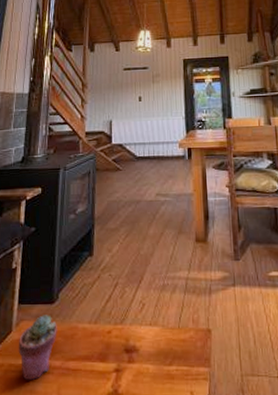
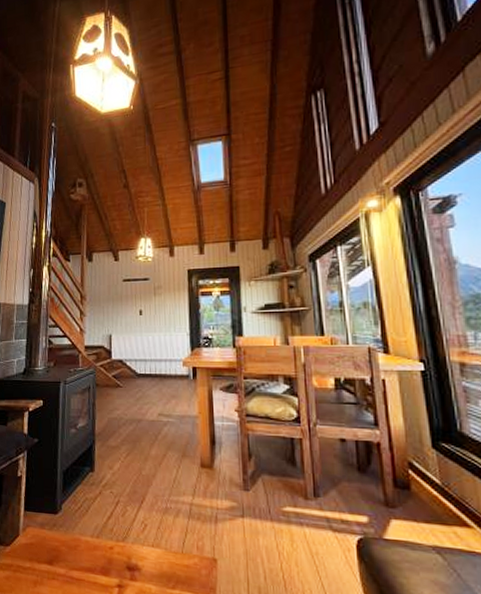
potted succulent: present [18,315,57,381] -> none [25,523,61,584]

